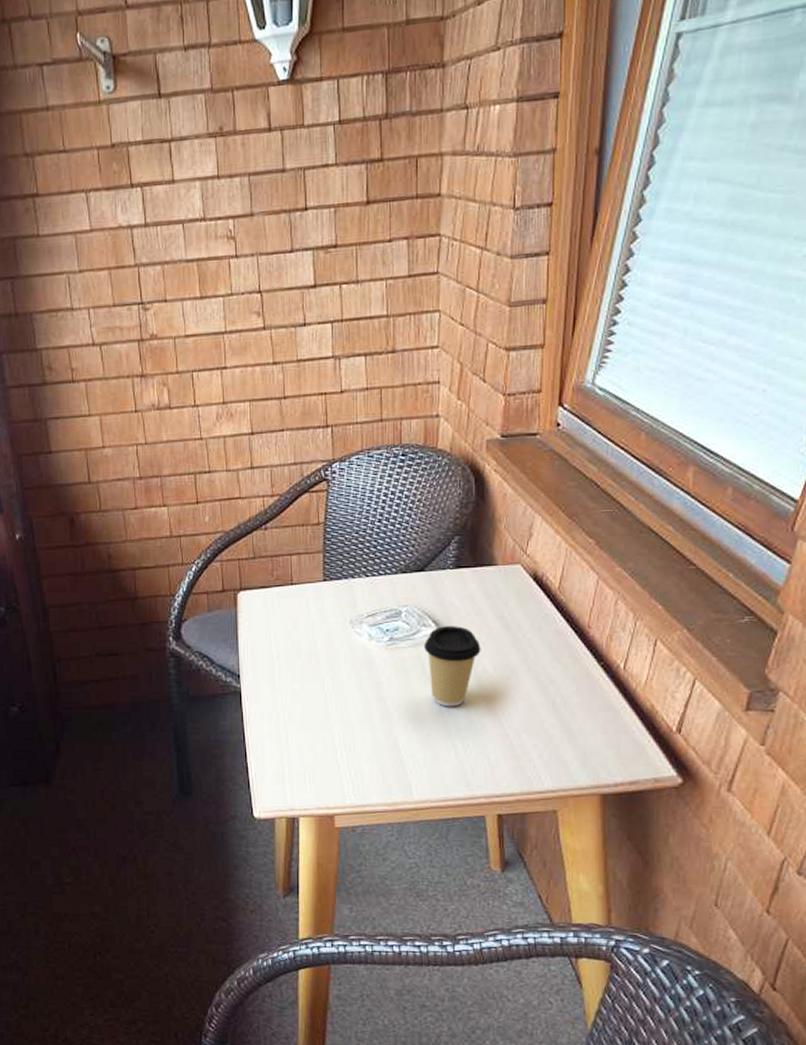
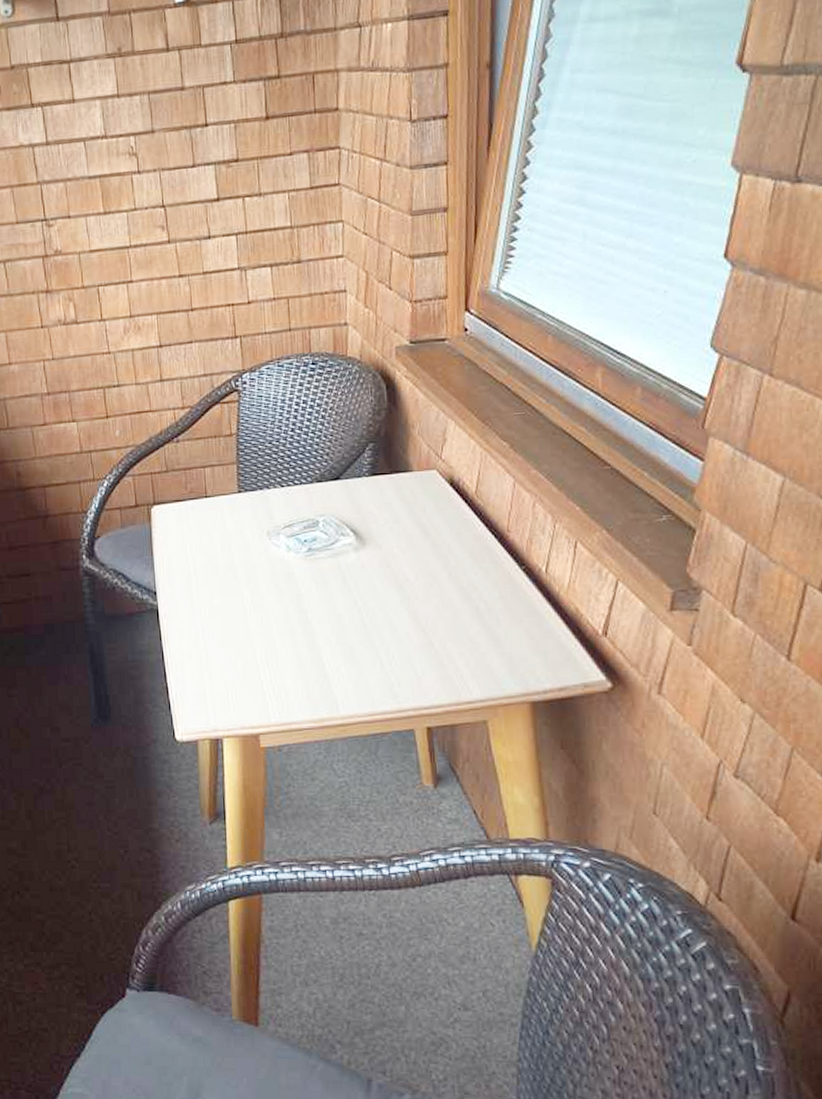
coffee cup: present [423,626,481,707] -> none [342,534,401,618]

